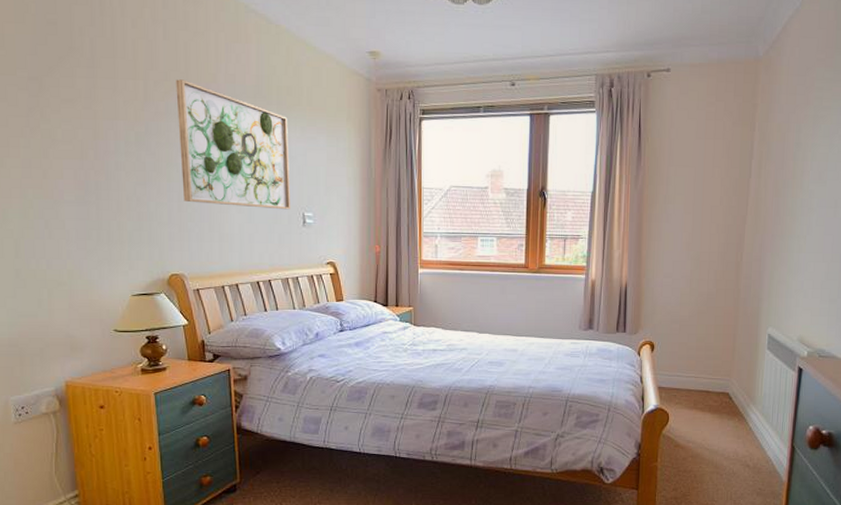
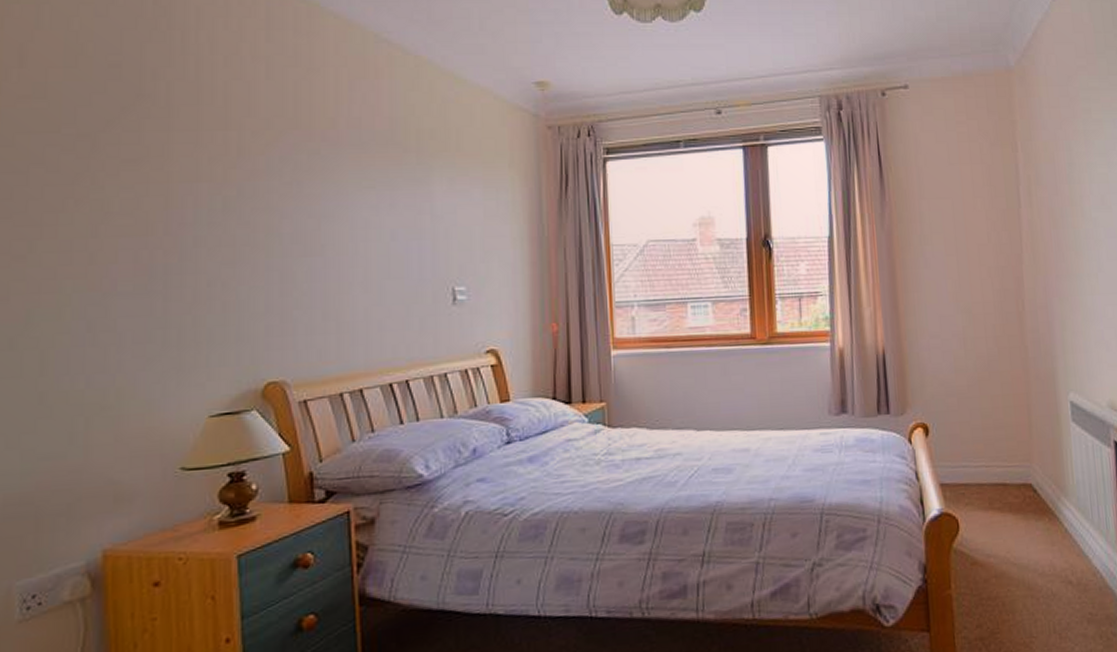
wall art: present [176,79,291,210] -> none [281,127,437,285]

